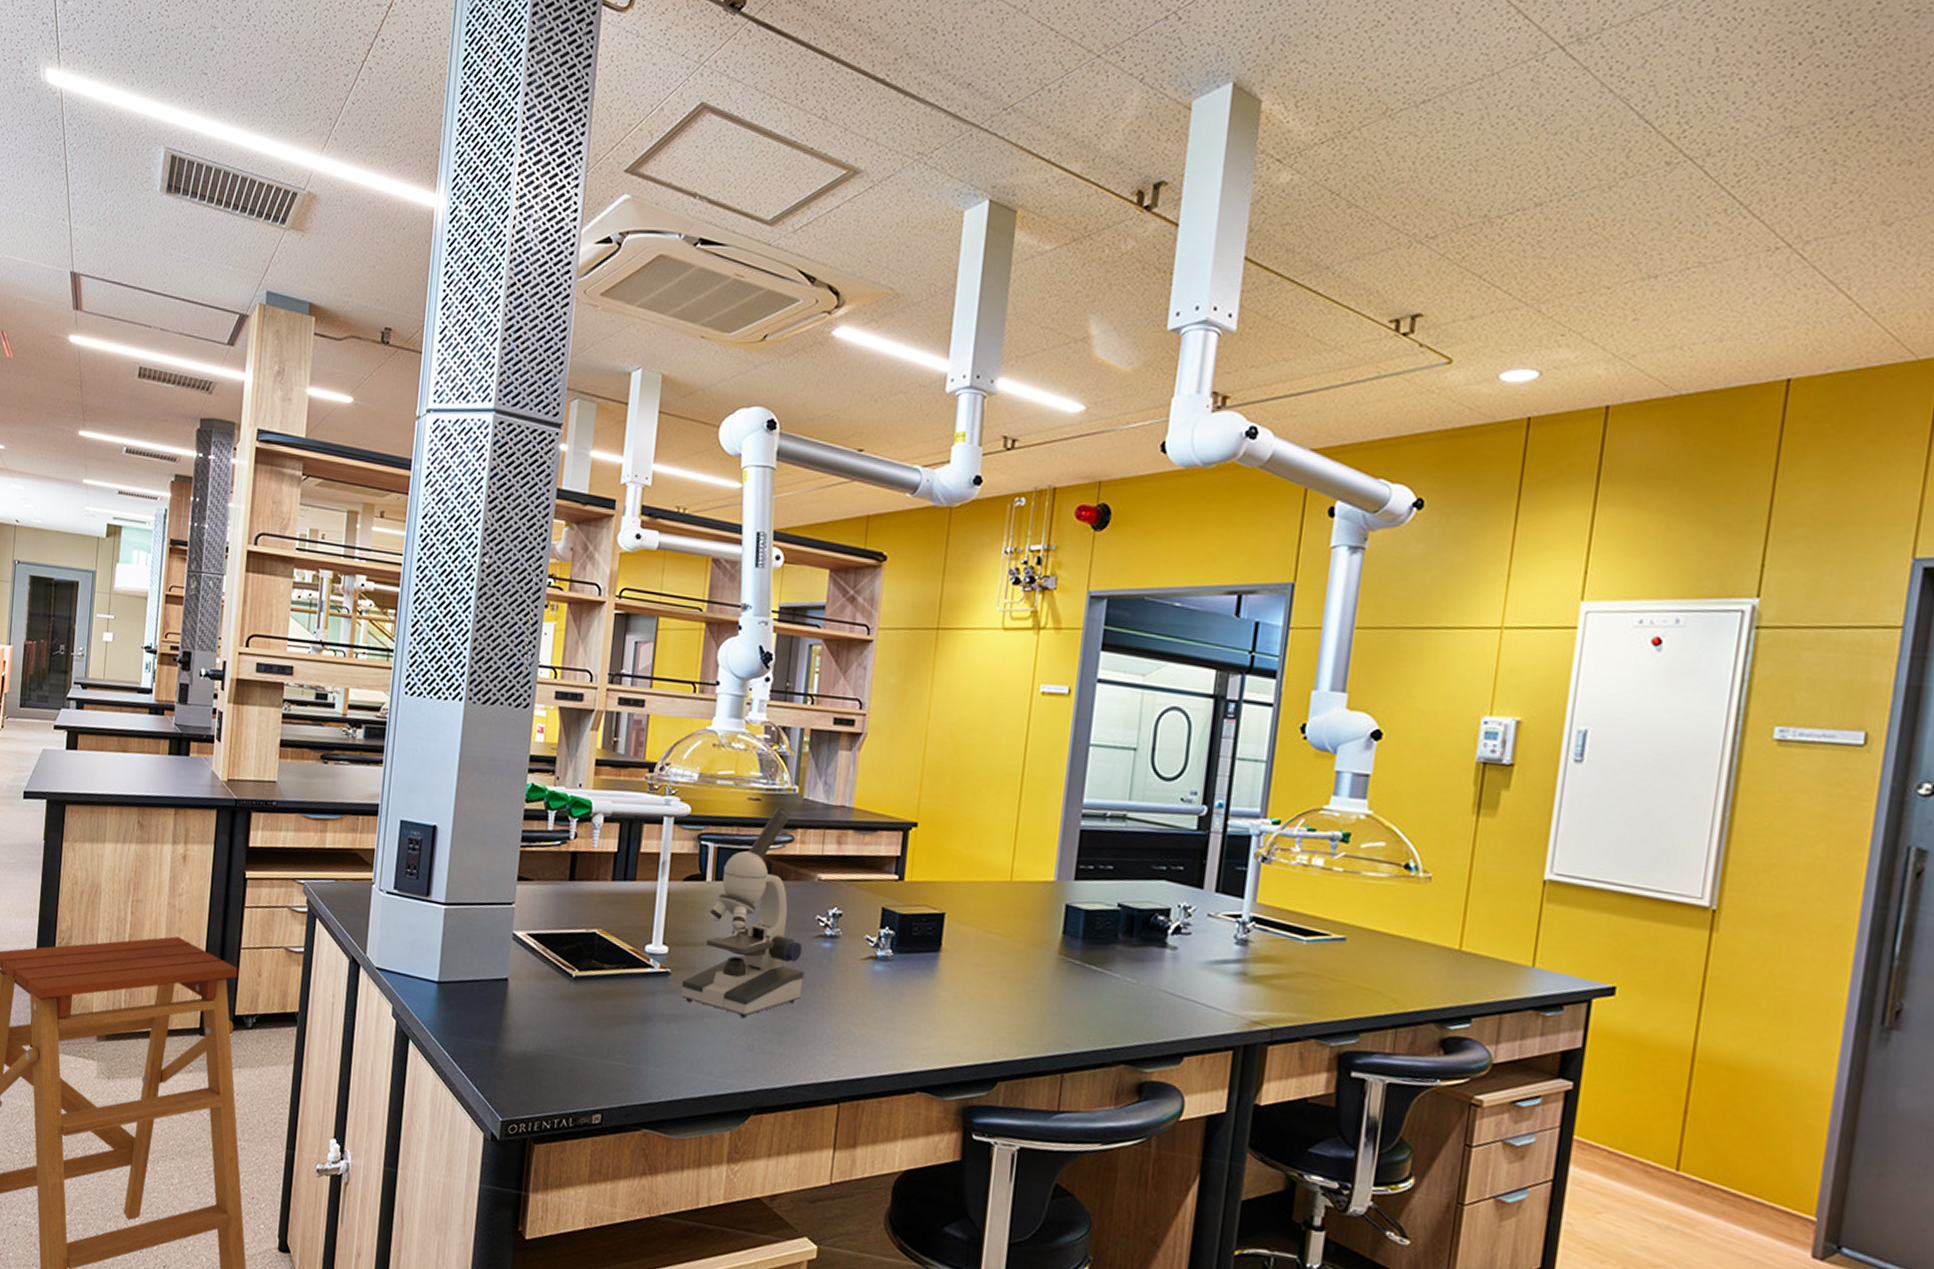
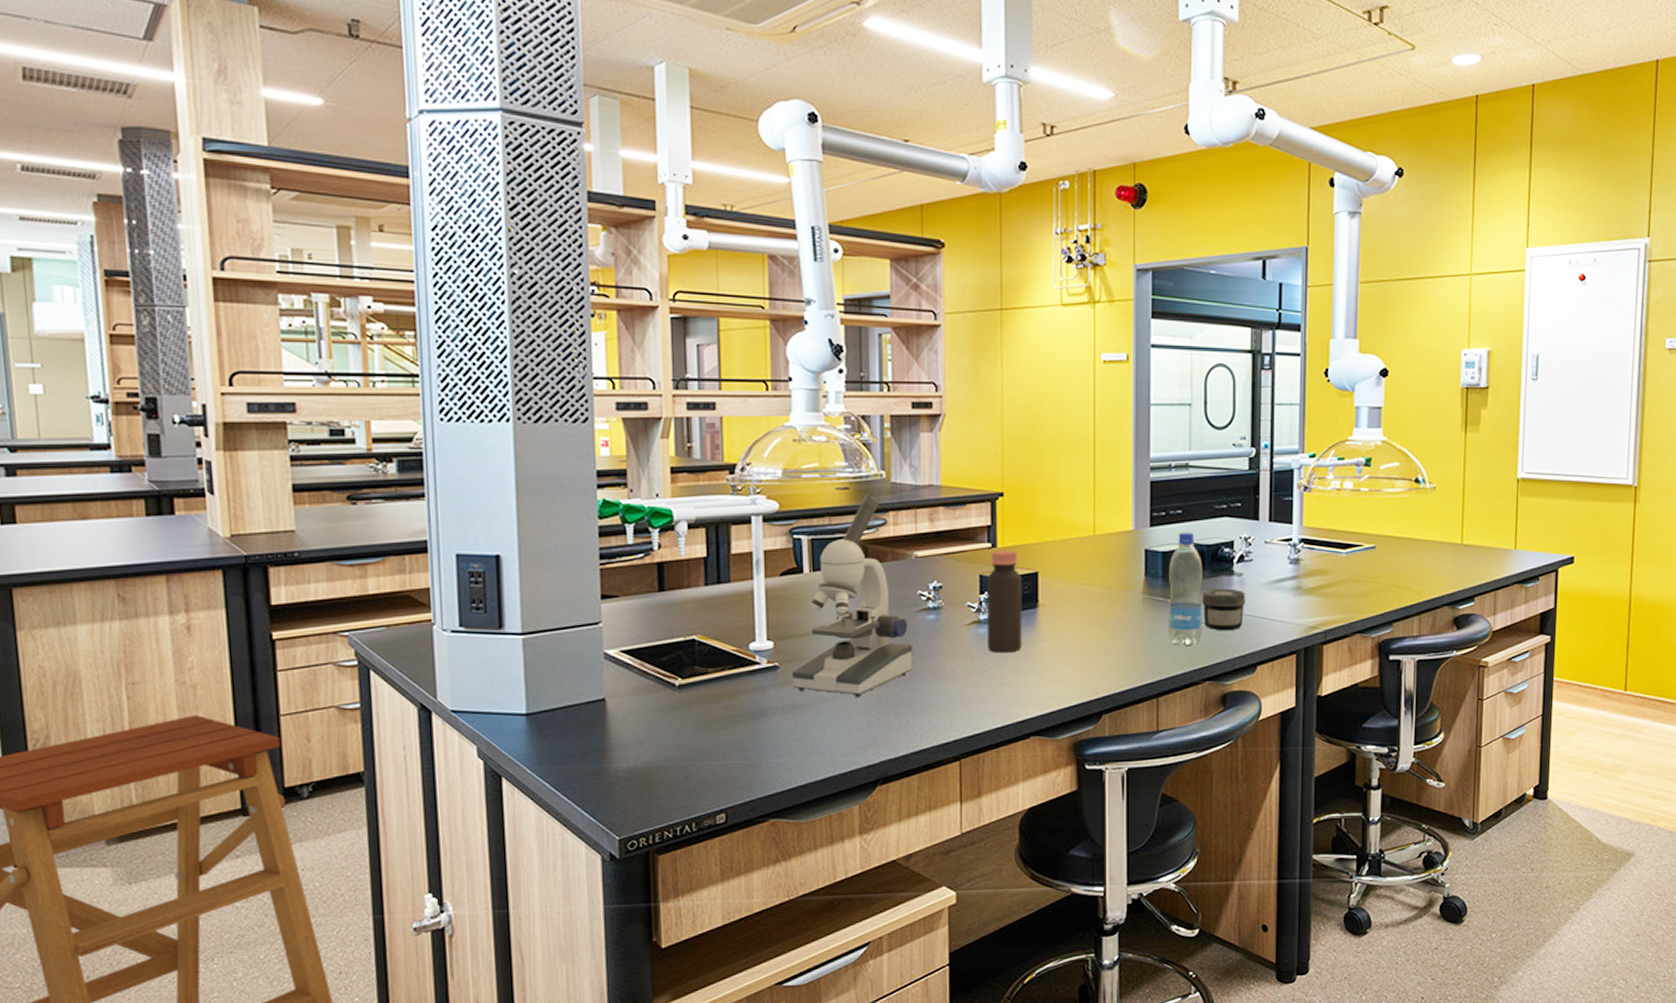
bottle: none [882,884,927,997] -> present [987,551,1022,653]
bottle: none [1082,890,1131,1021] -> present [1167,532,1203,646]
jar: none [1124,959,1179,1011] -> present [1201,588,1247,630]

